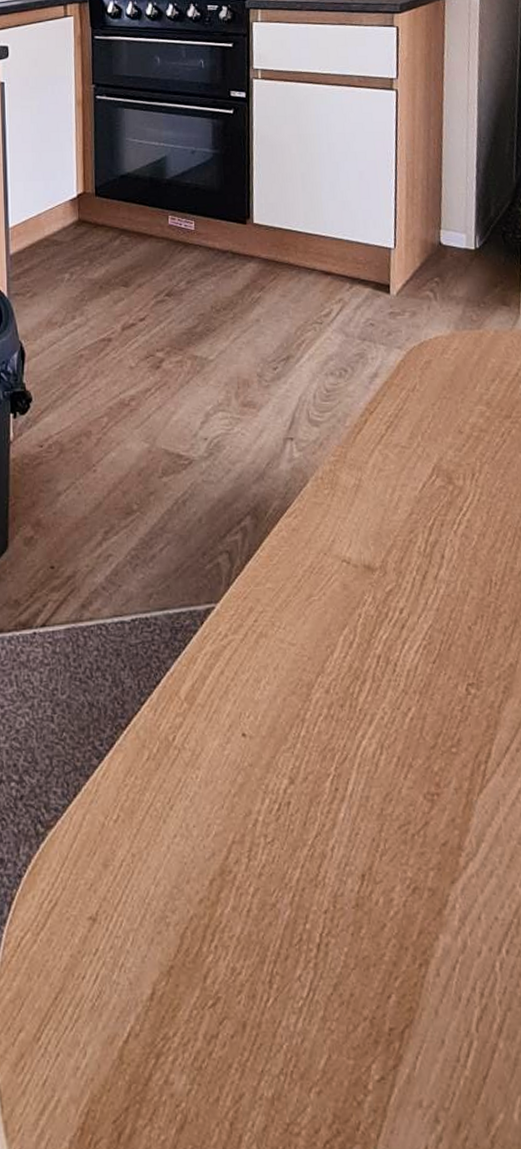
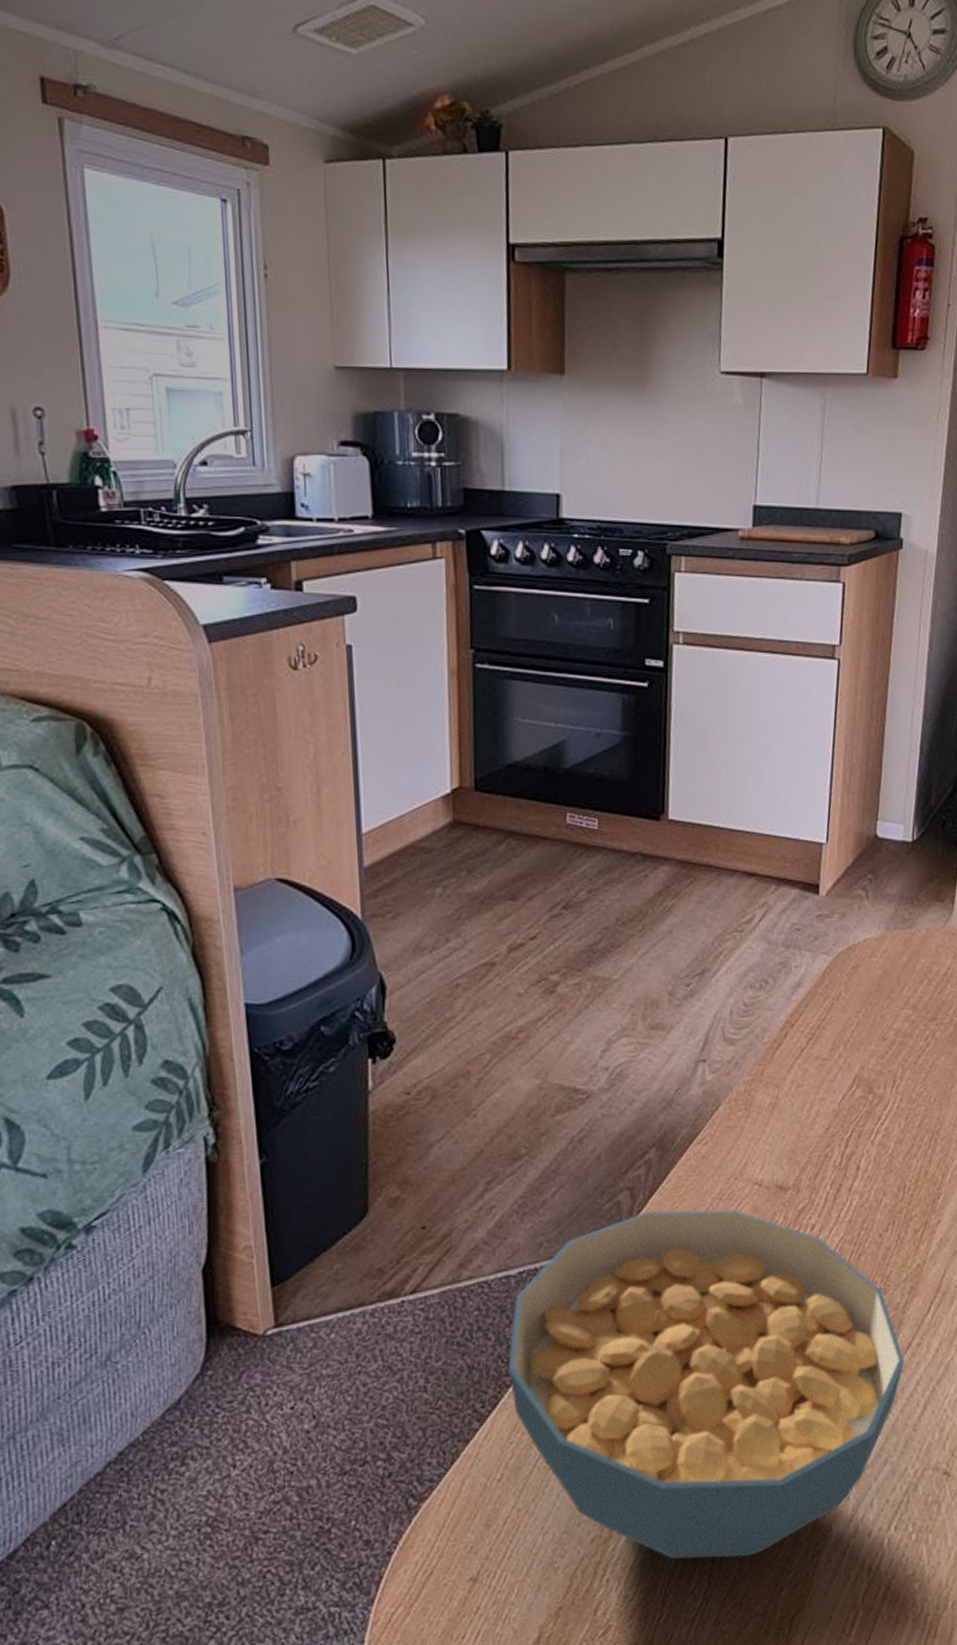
cereal bowl: none [123,575,504,952] -> present [508,1210,905,1560]

